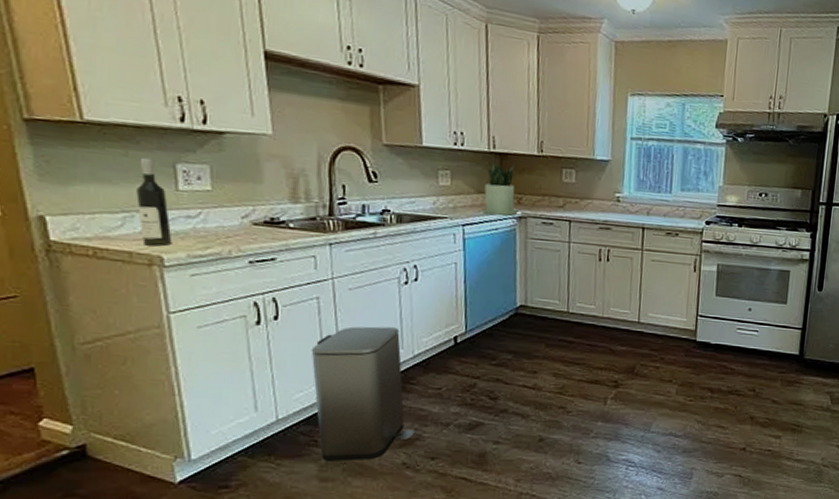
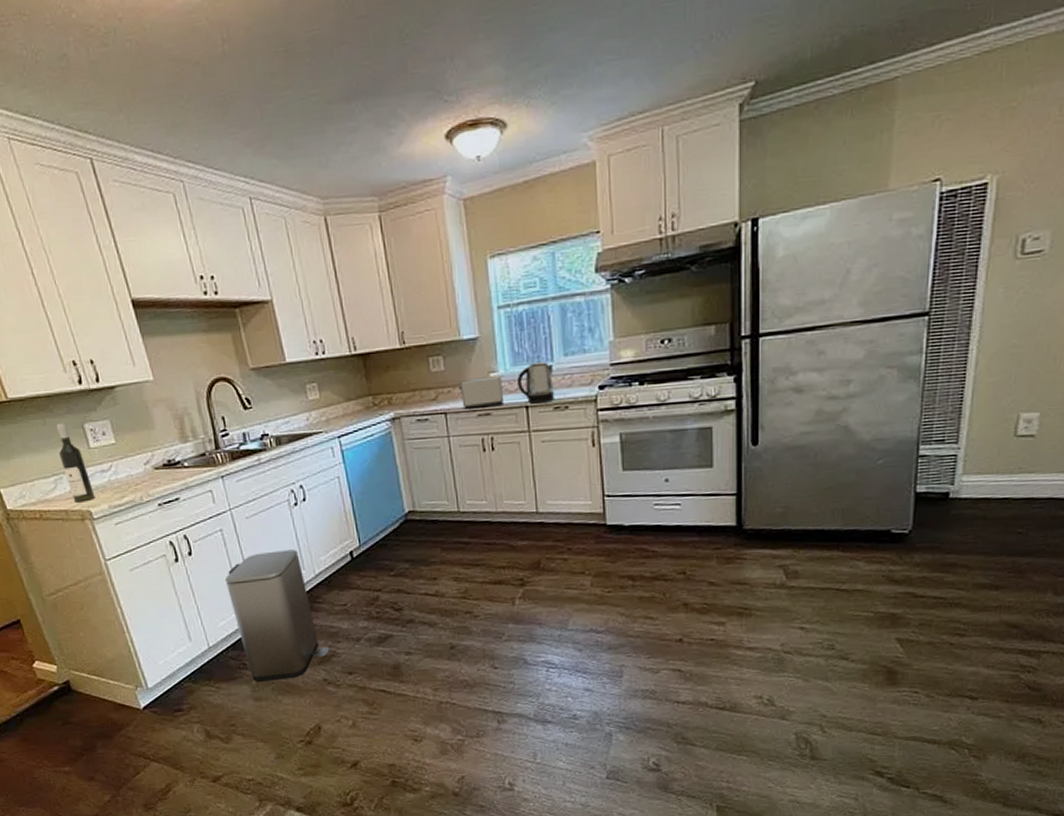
planter: present [482,162,518,216] -> none [352,363,391,422]
toaster: none [585,194,625,223] -> present [458,374,505,410]
kettle: none [637,192,670,228] -> present [516,362,556,404]

